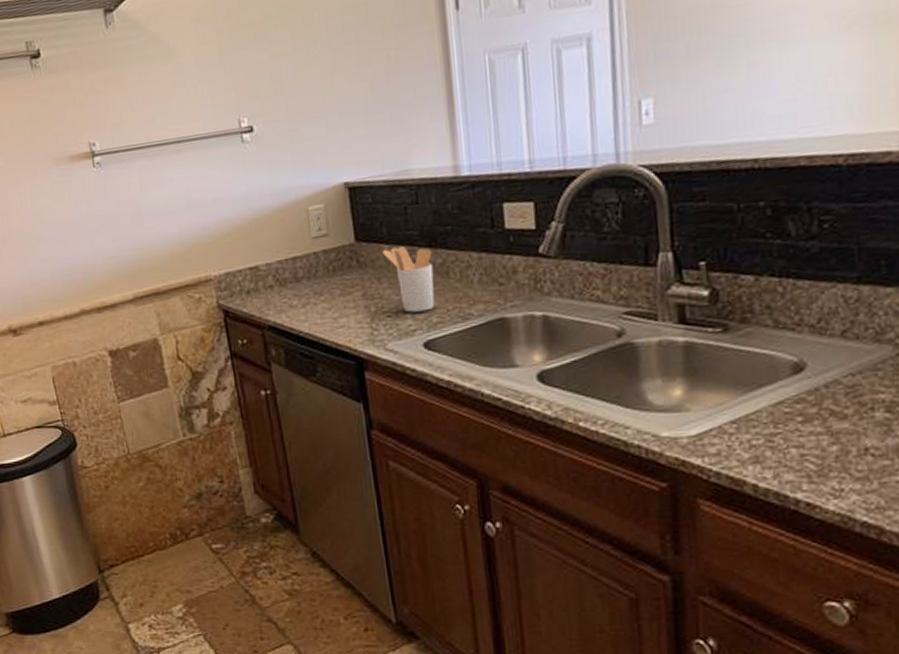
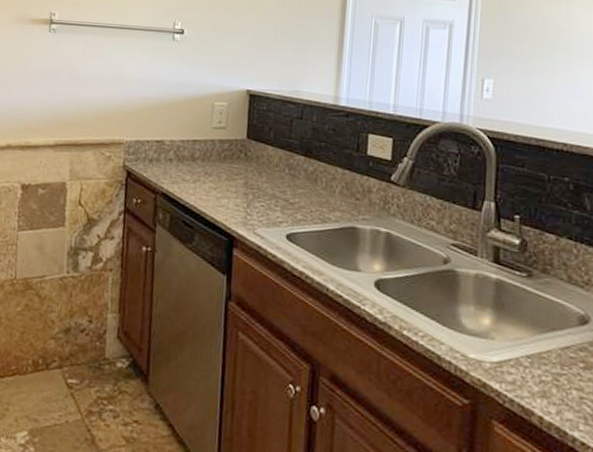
utensil holder: present [383,246,435,313] -> none [267,150,306,208]

